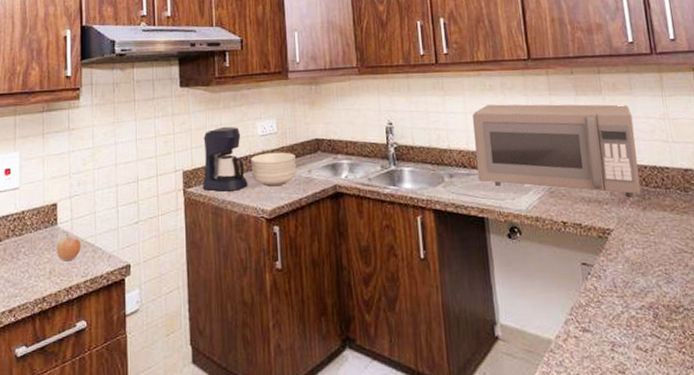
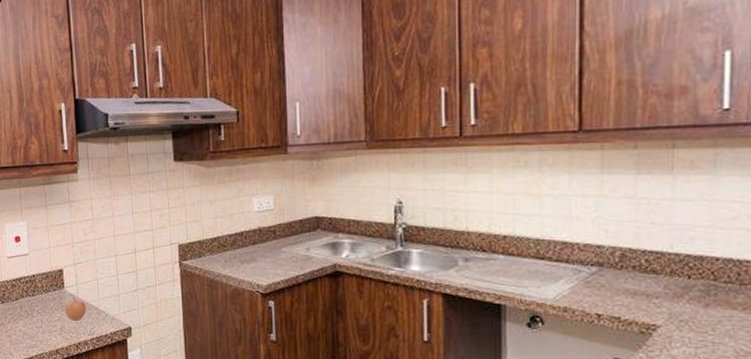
coffee maker: present [202,126,248,192] -> none [197,201,243,265]
bowl: present [251,152,297,187] -> none [246,229,295,263]
microwave: present [472,104,642,198] -> none [498,183,710,293]

